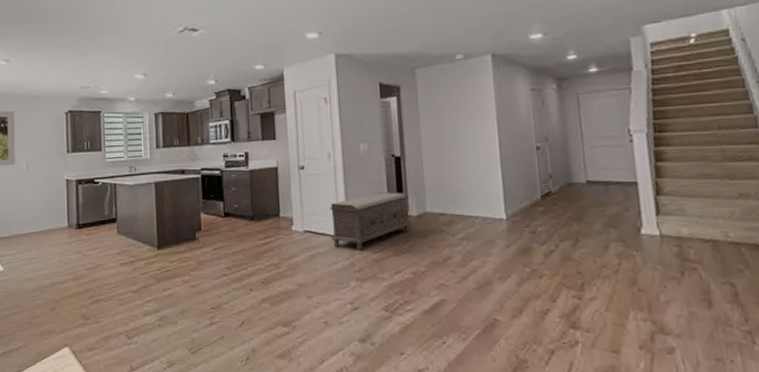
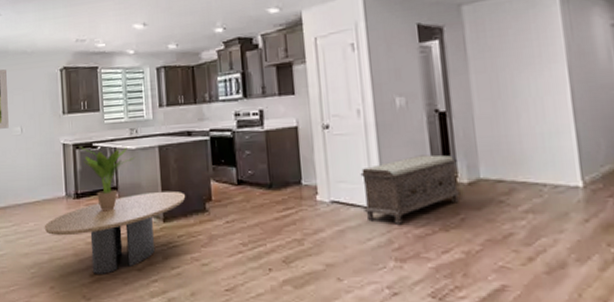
coffee table: none [47,222,178,296] -> present [44,190,186,274]
potted plant: none [81,181,133,240] -> present [79,145,135,211]

